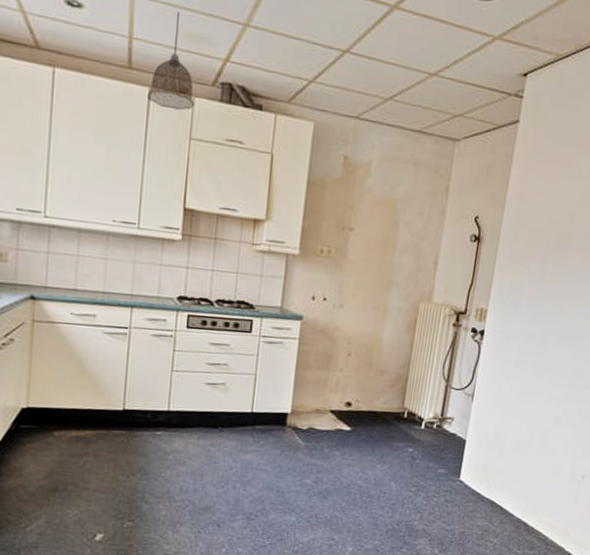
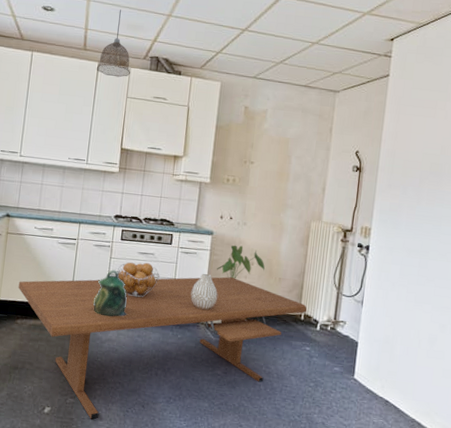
table: none [52,370,412,544] -> present [18,277,308,420]
ceramic pitcher: none [152,365,197,423] -> present [92,269,128,317]
fruit basket: none [182,355,237,399] -> present [117,262,160,298]
vase: none [275,367,308,411] -> present [190,273,218,311]
house plant: none [307,332,365,373] -> present [217,245,266,279]

